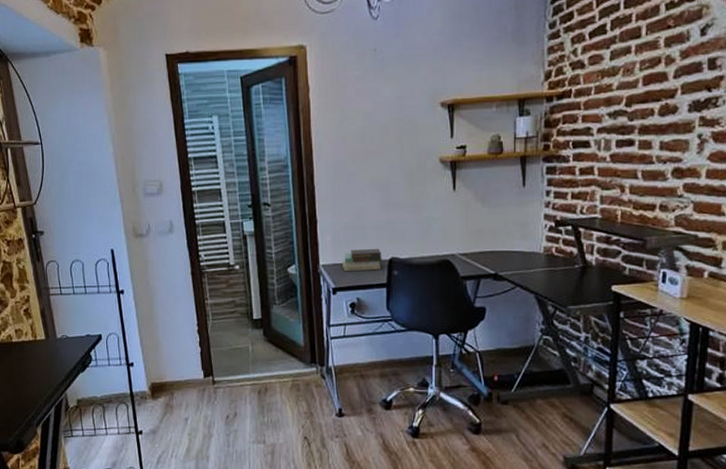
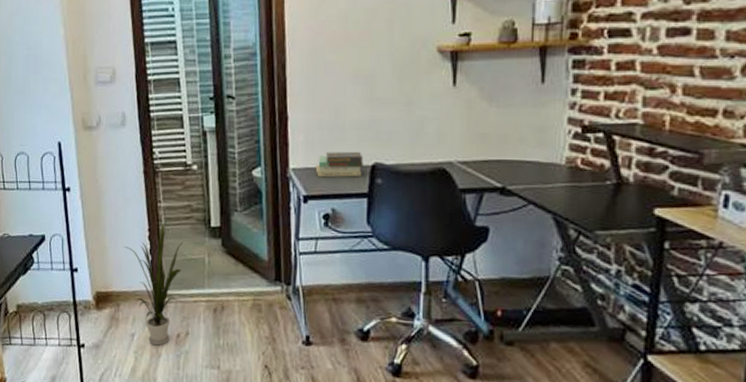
house plant: none [175,317,229,427] -> present [123,222,184,346]

